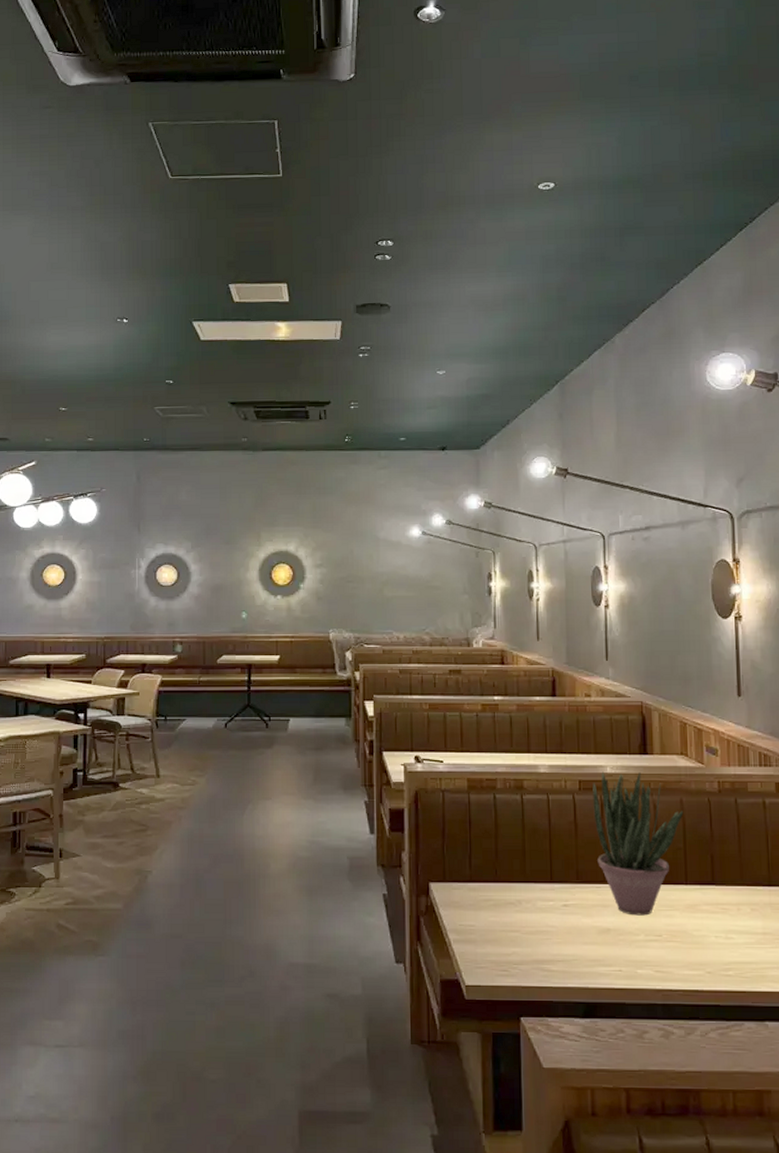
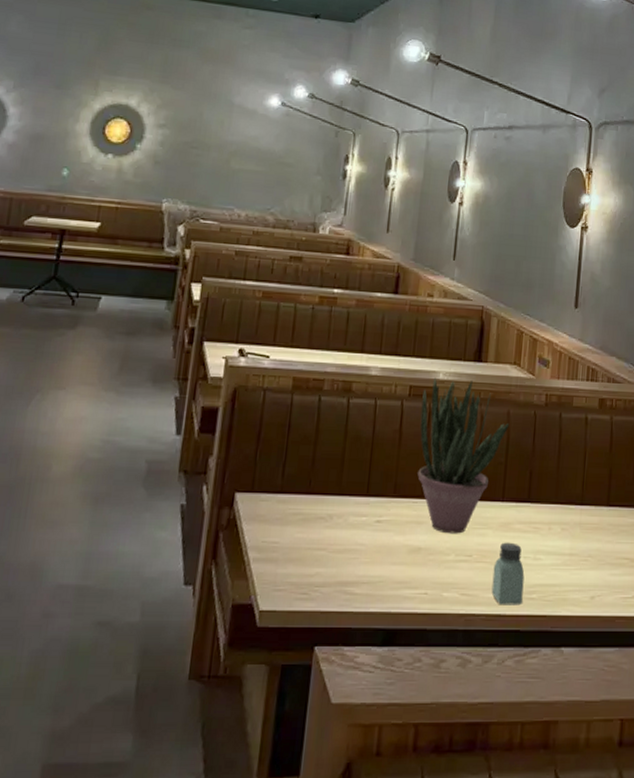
saltshaker: none [685,923,719,982] -> present [491,542,525,606]

